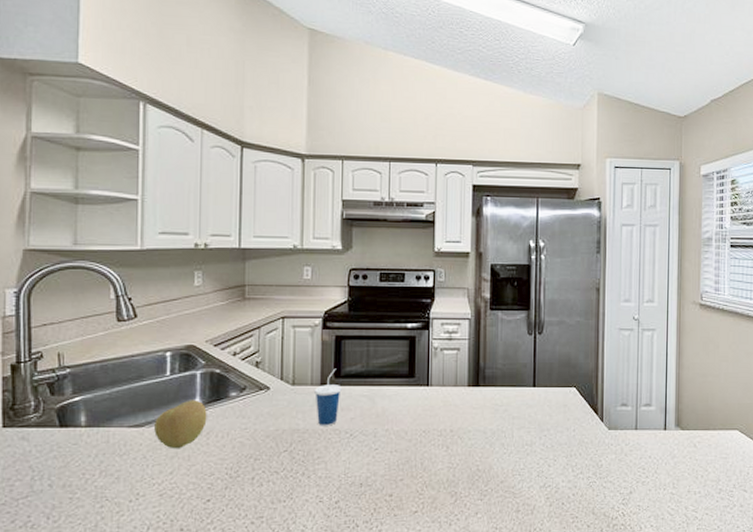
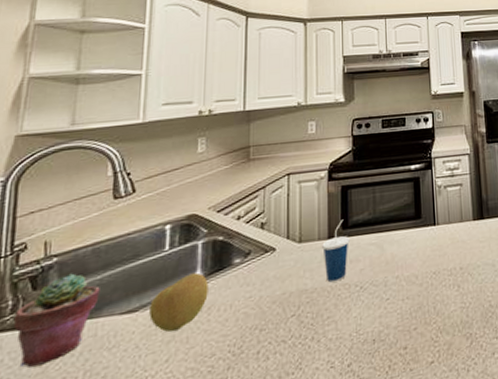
potted succulent: none [36,385,110,460] -> present [13,273,100,367]

